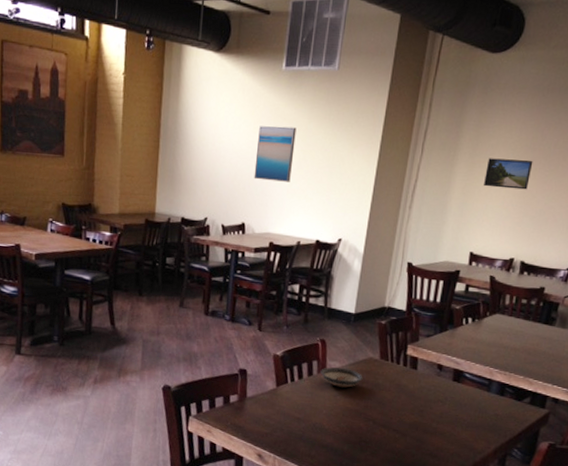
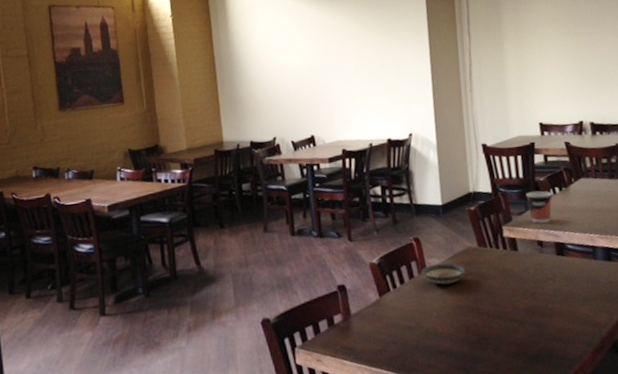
wall art: present [254,126,297,182] -> none [310,36,350,92]
cup: none [437,317,465,349] -> present [525,190,553,223]
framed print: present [484,158,533,190] -> none [533,26,577,59]

